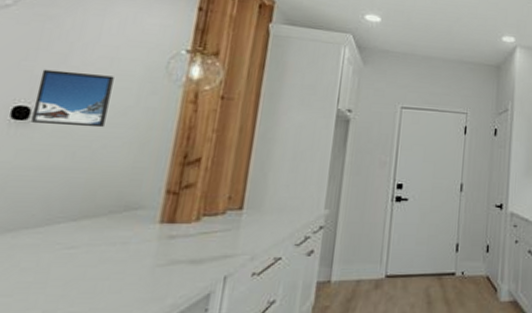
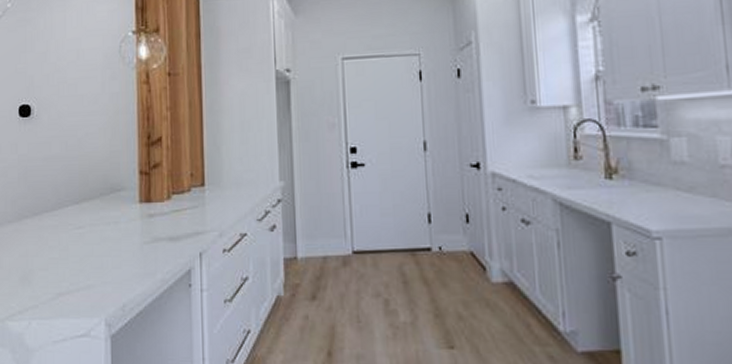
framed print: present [30,69,114,128] -> none [32,67,83,118]

